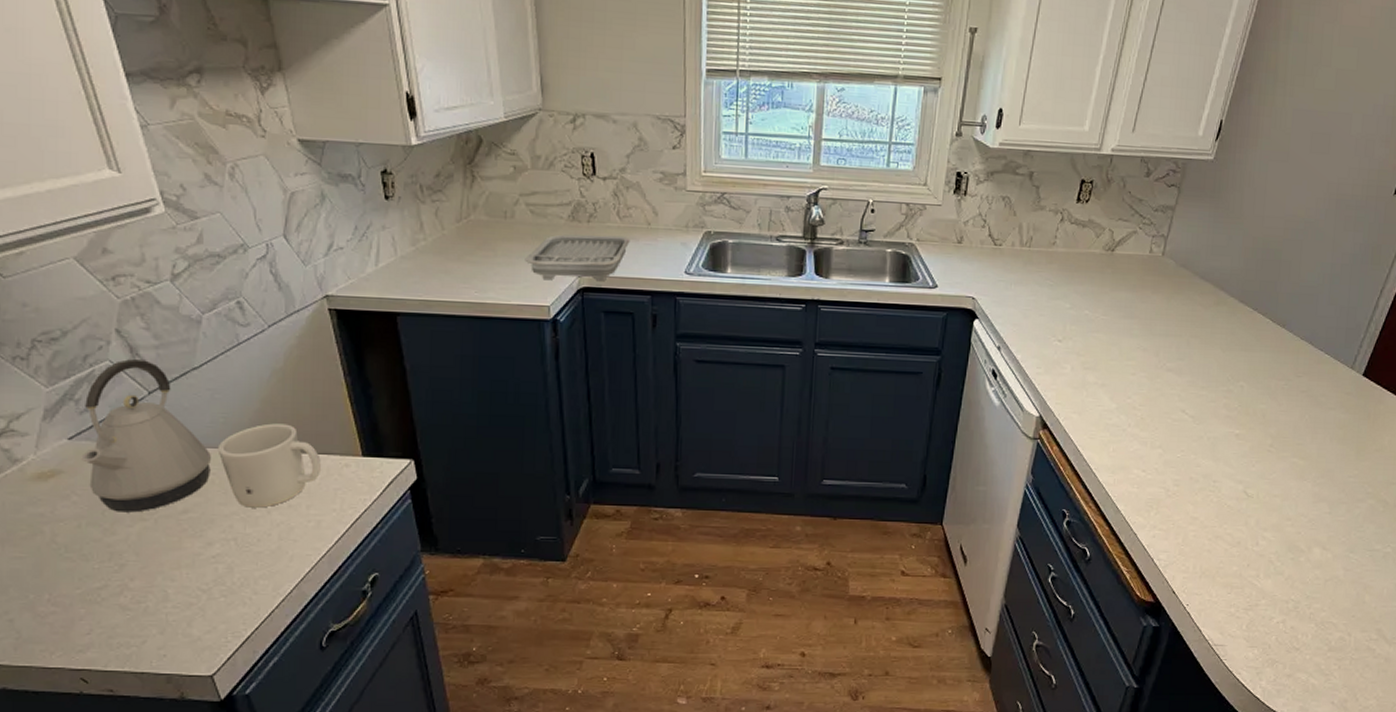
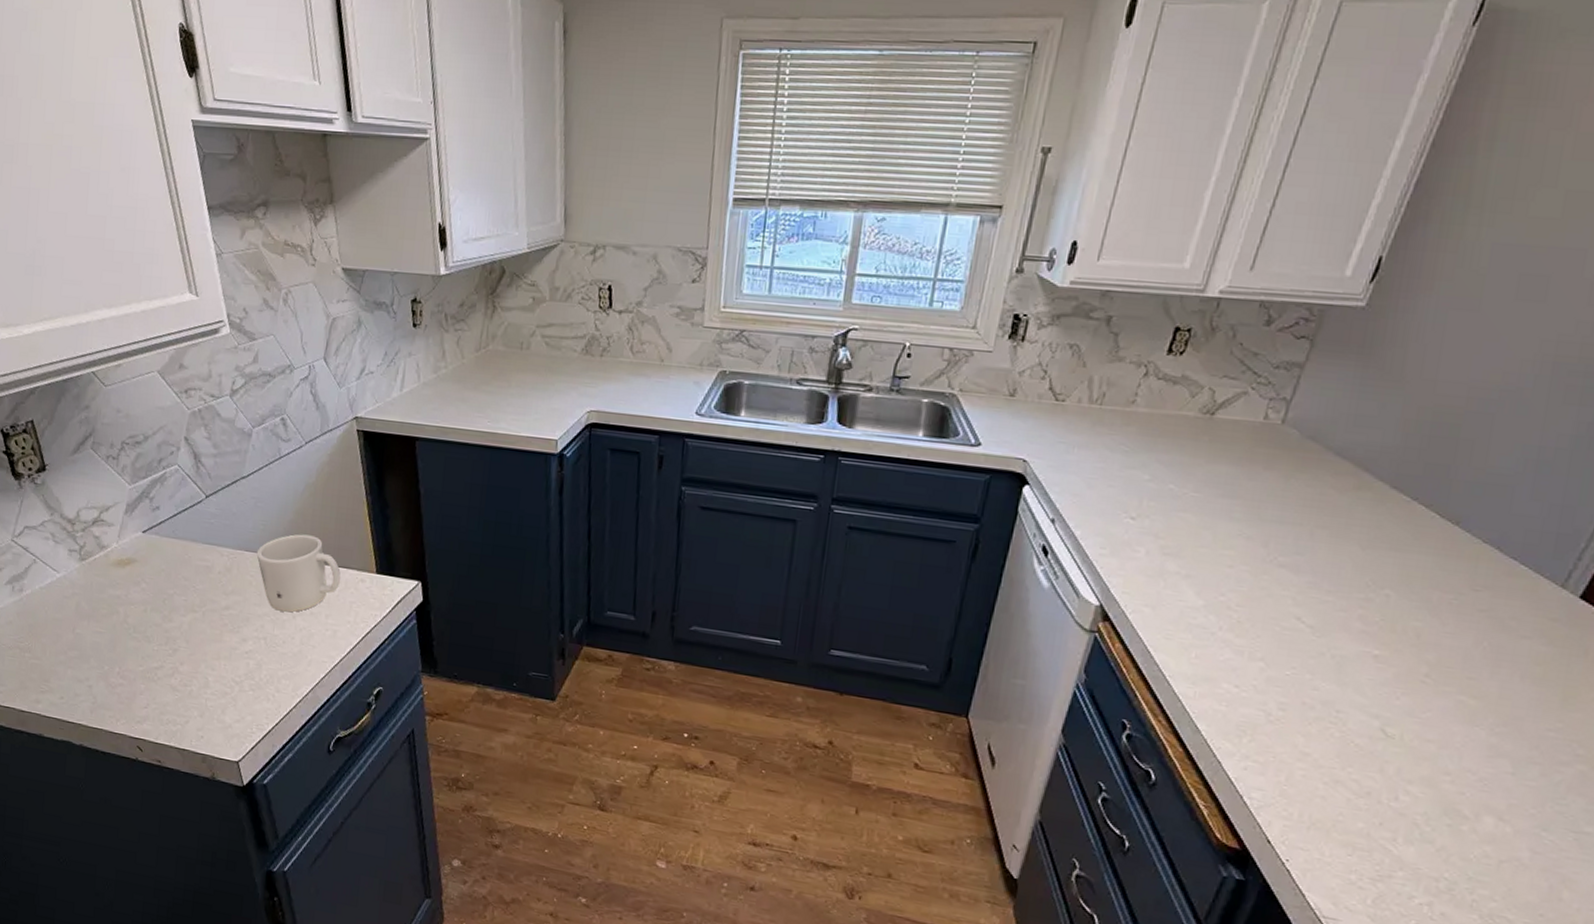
kettle: present [81,359,211,513] -> none [151,465,251,604]
dish rack: present [525,234,630,281] -> none [537,367,642,417]

